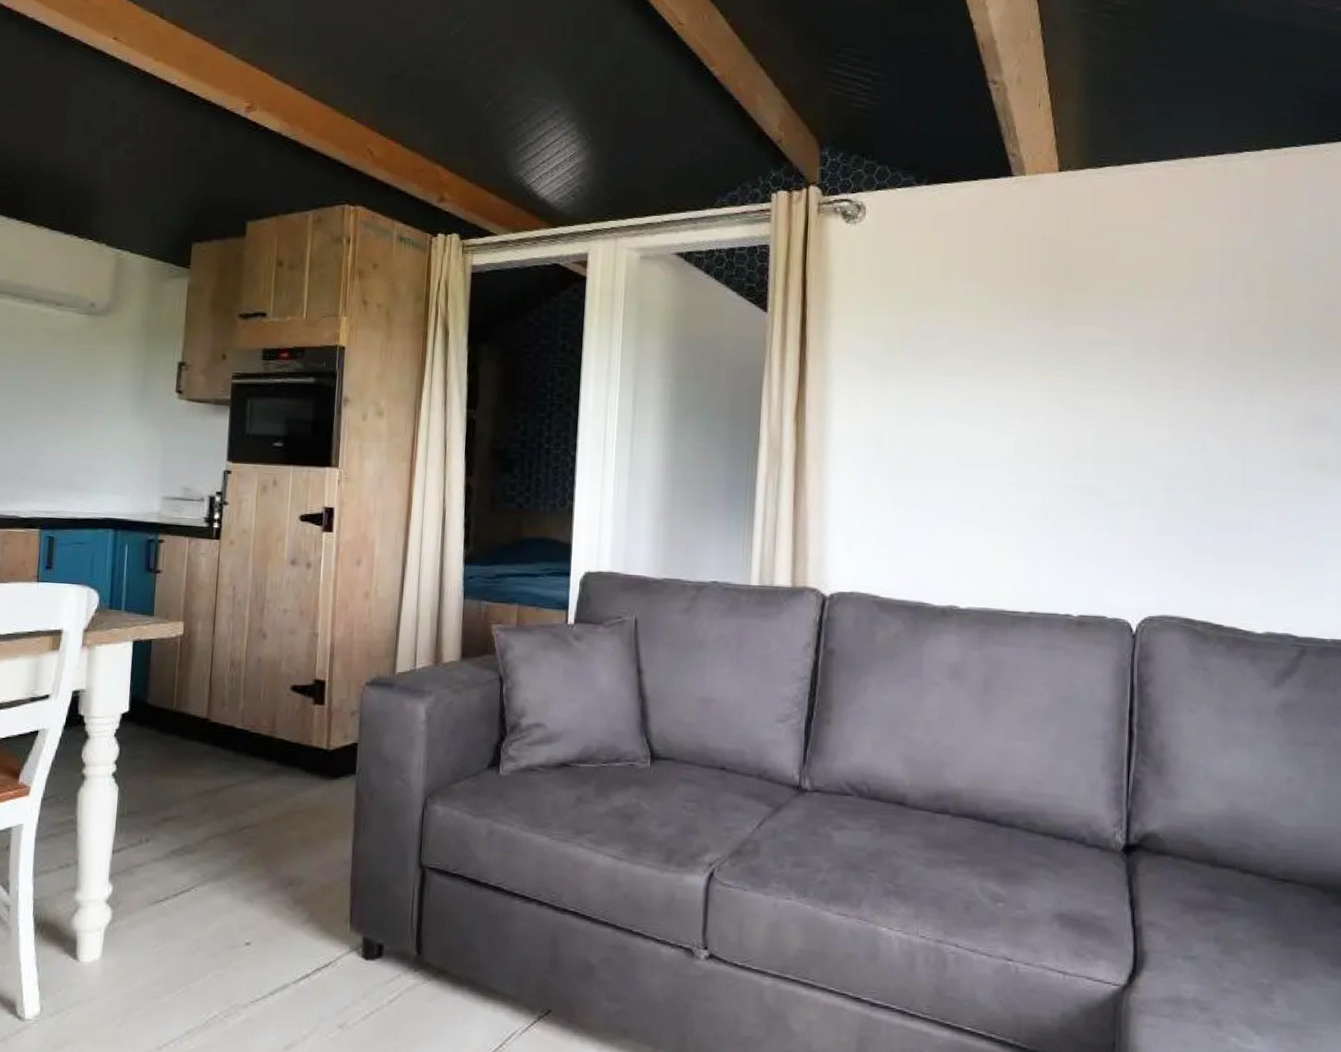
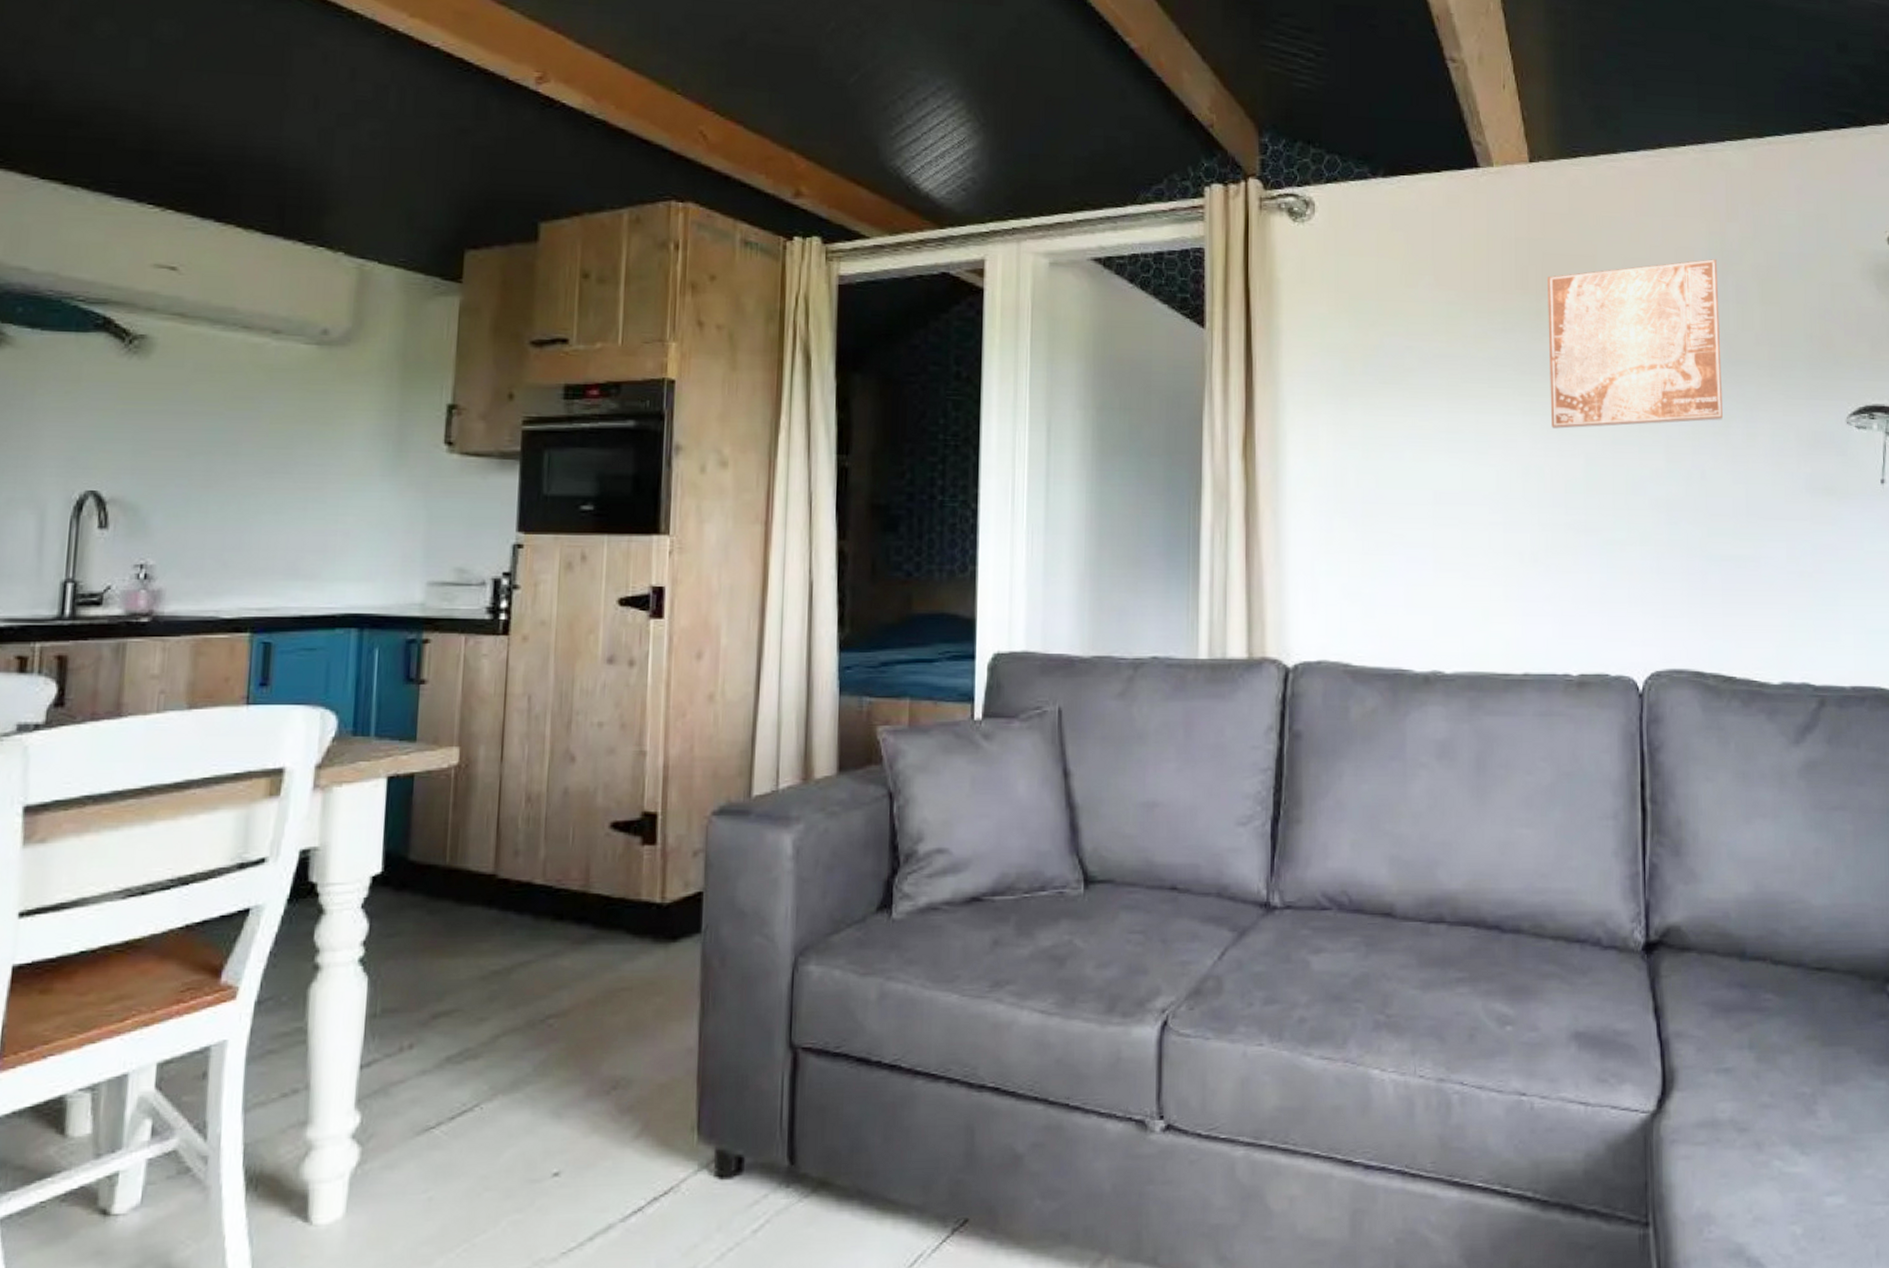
wall art: none [1066,258,1229,405] -> present [1548,259,1723,429]

